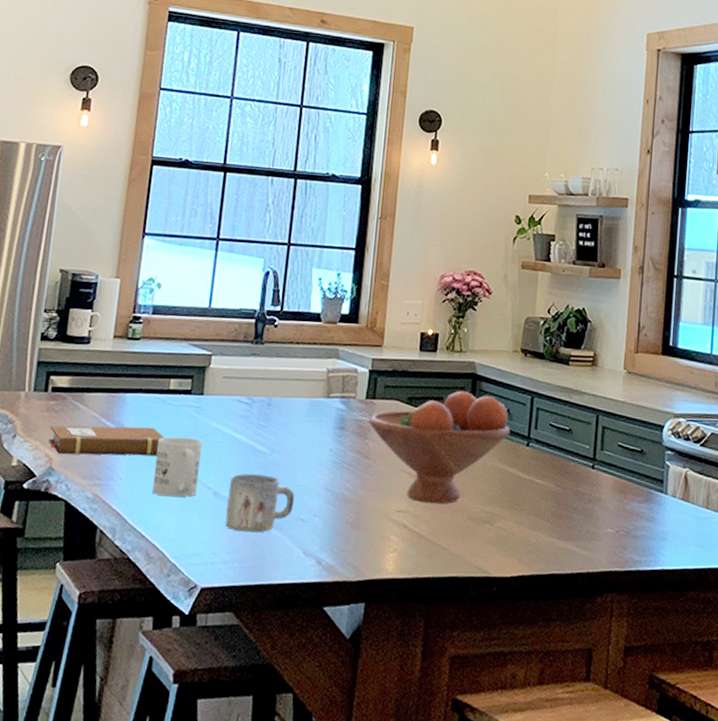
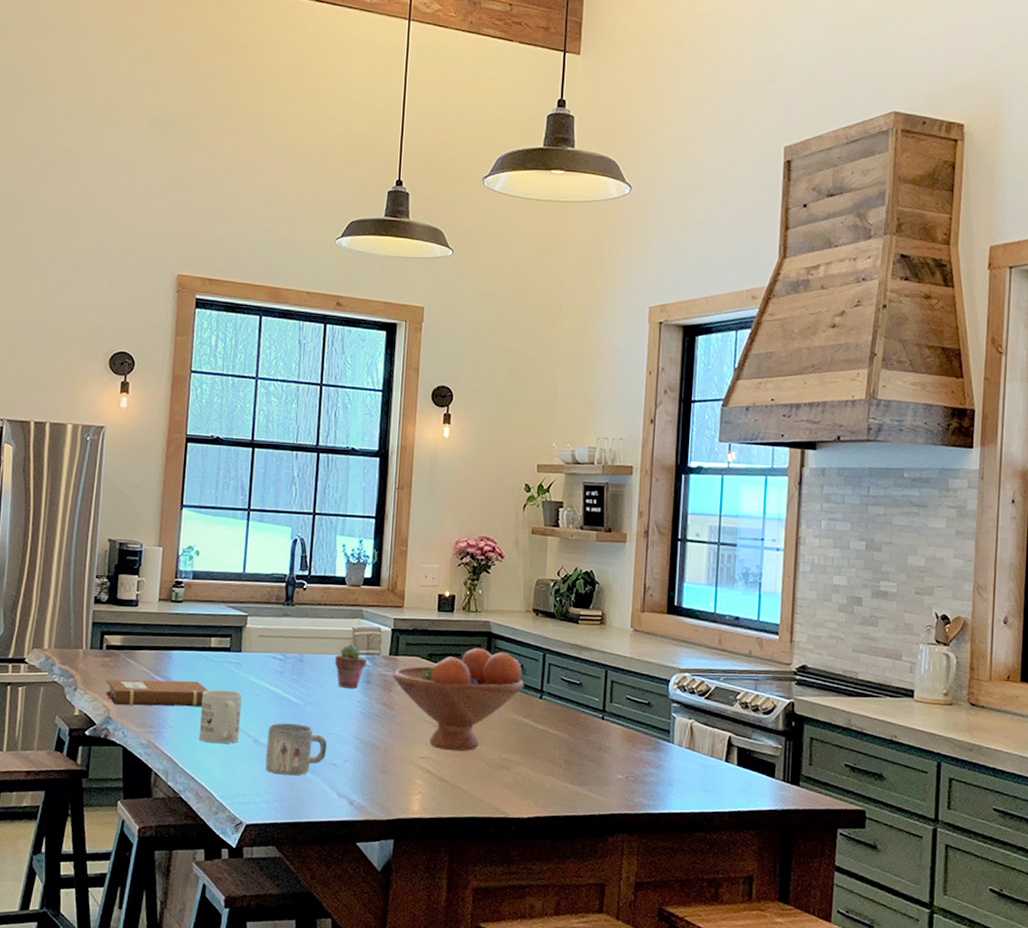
potted succulent: none [305,387,342,435] -> present [334,645,368,688]

